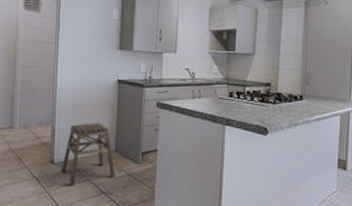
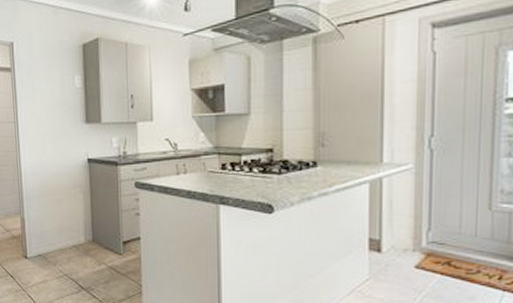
stool: present [61,122,115,187] -> none [35,209,95,283]

